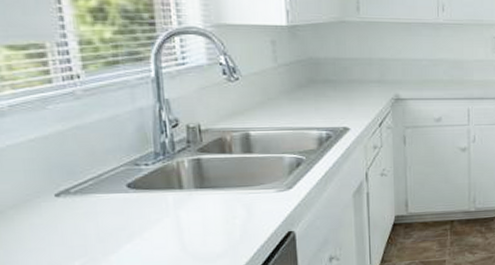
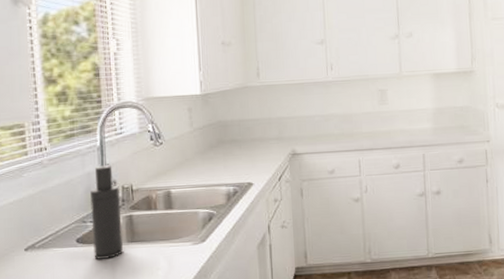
atomizer: none [144,100,189,207] -> present [90,165,123,259]

